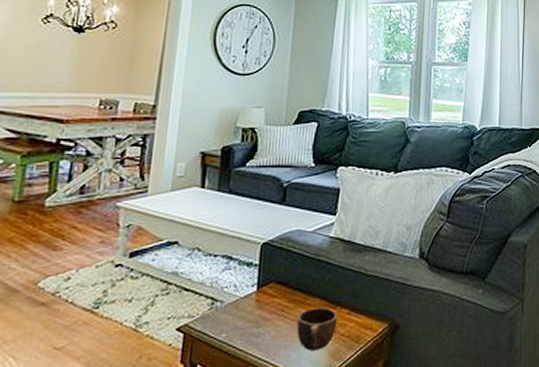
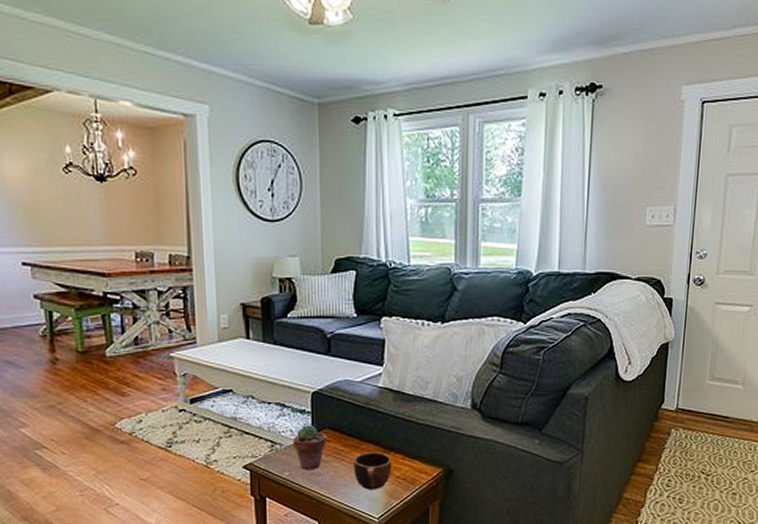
potted succulent: none [234,279,271,331] -> present [292,425,326,471]

